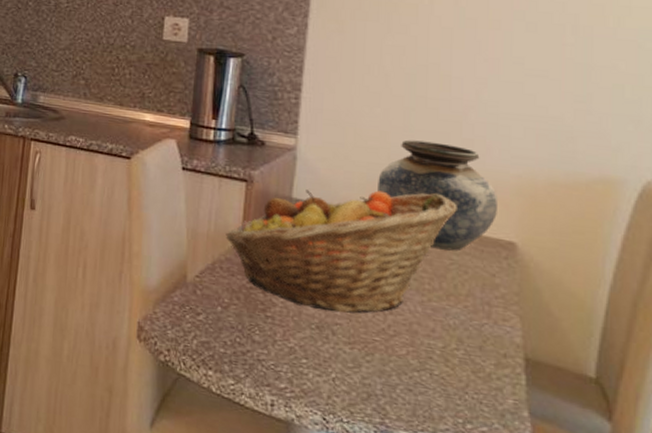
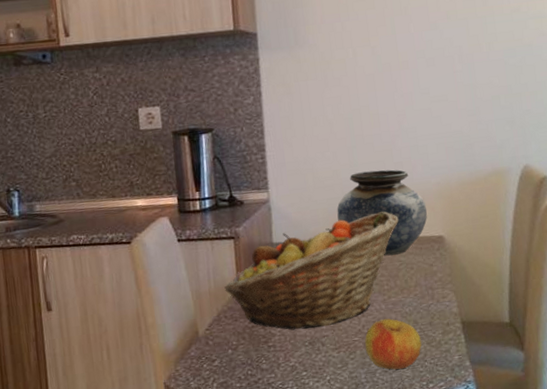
apple: none [387,324,464,395] -> present [364,318,422,370]

